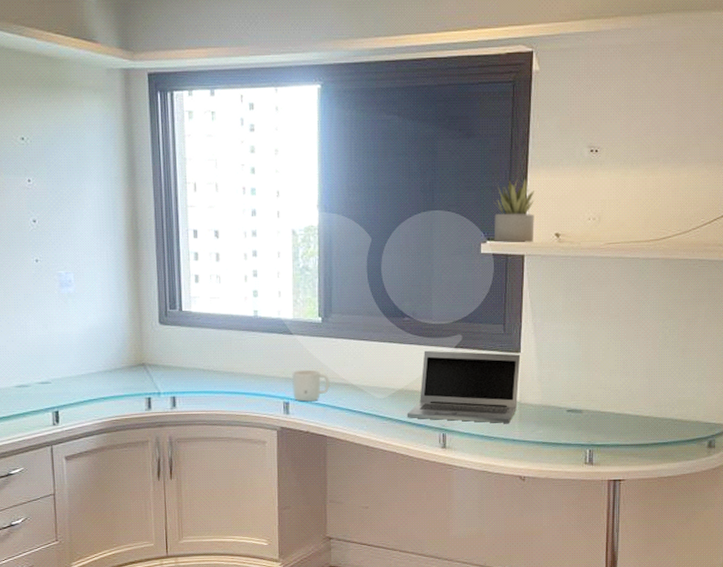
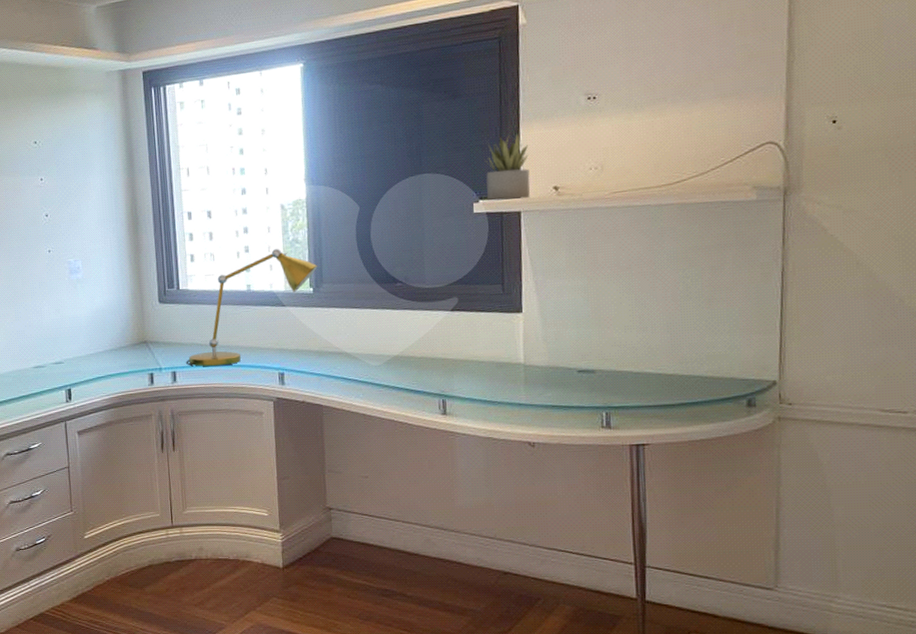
desk lamp: none [187,275,328,393] -> present [186,249,318,367]
mug: present [292,369,330,402] -> none [286,339,324,372]
laptop: present [406,350,521,423] -> none [403,314,523,387]

